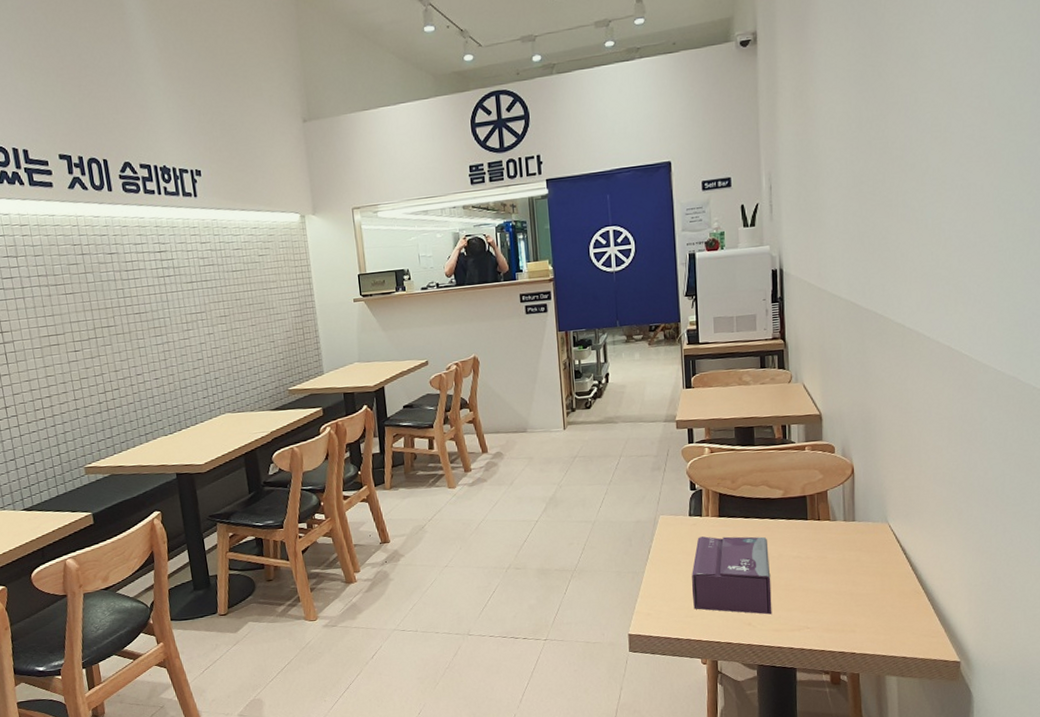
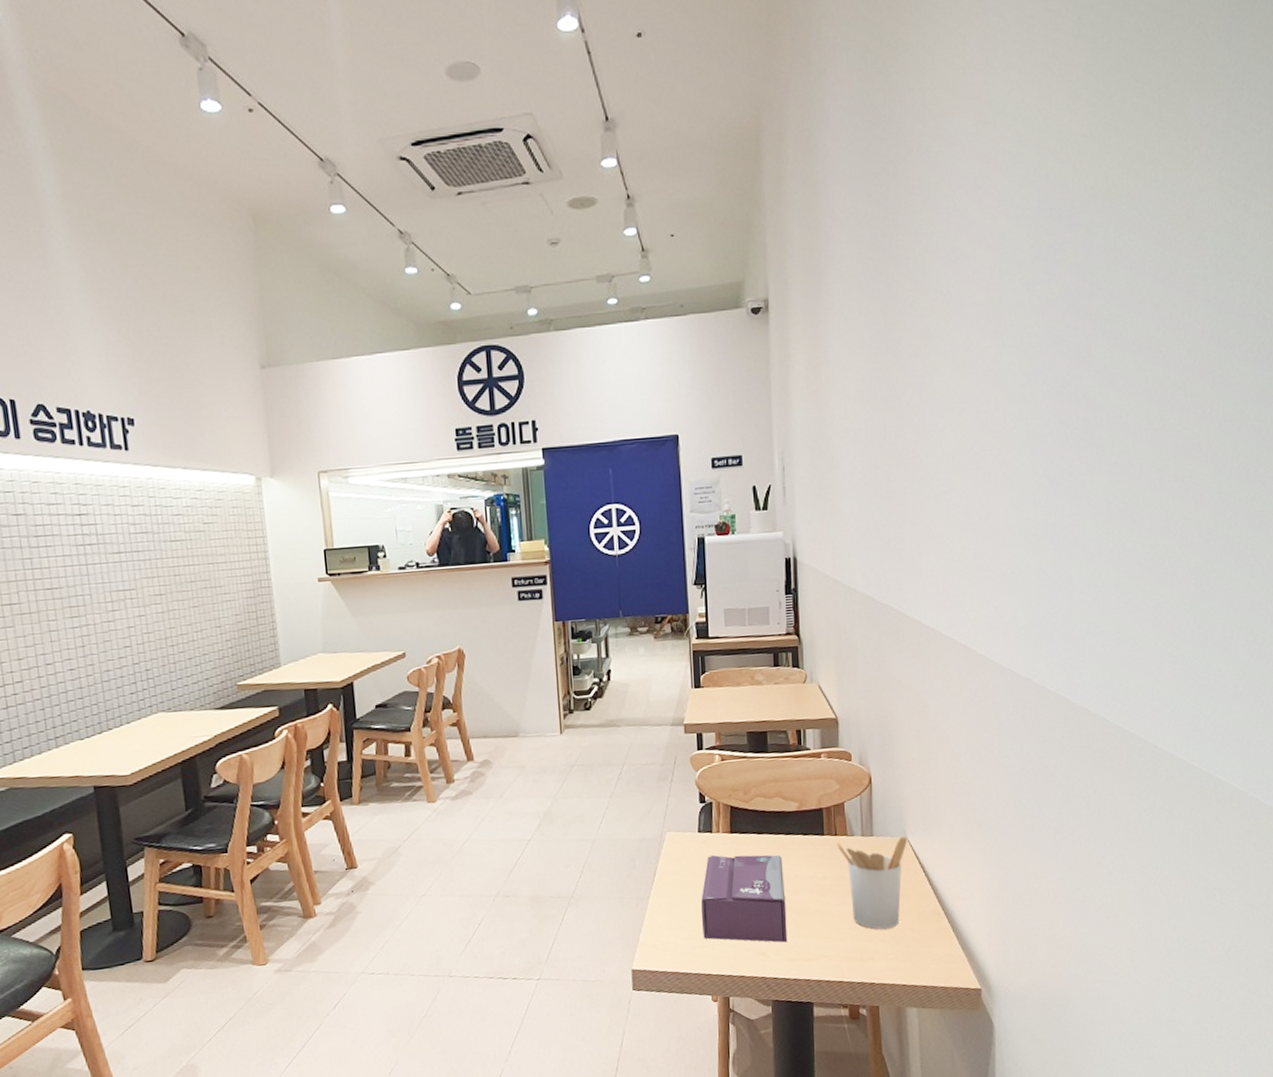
utensil holder: none [820,522,889,605] -> present [837,836,908,929]

